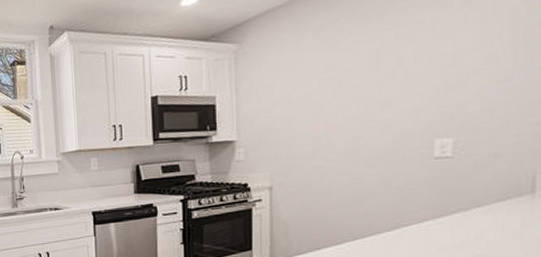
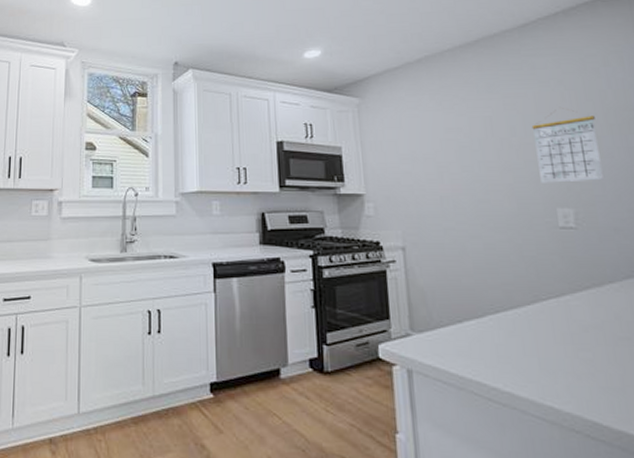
calendar: none [423,33,499,115] -> present [531,110,604,183]

